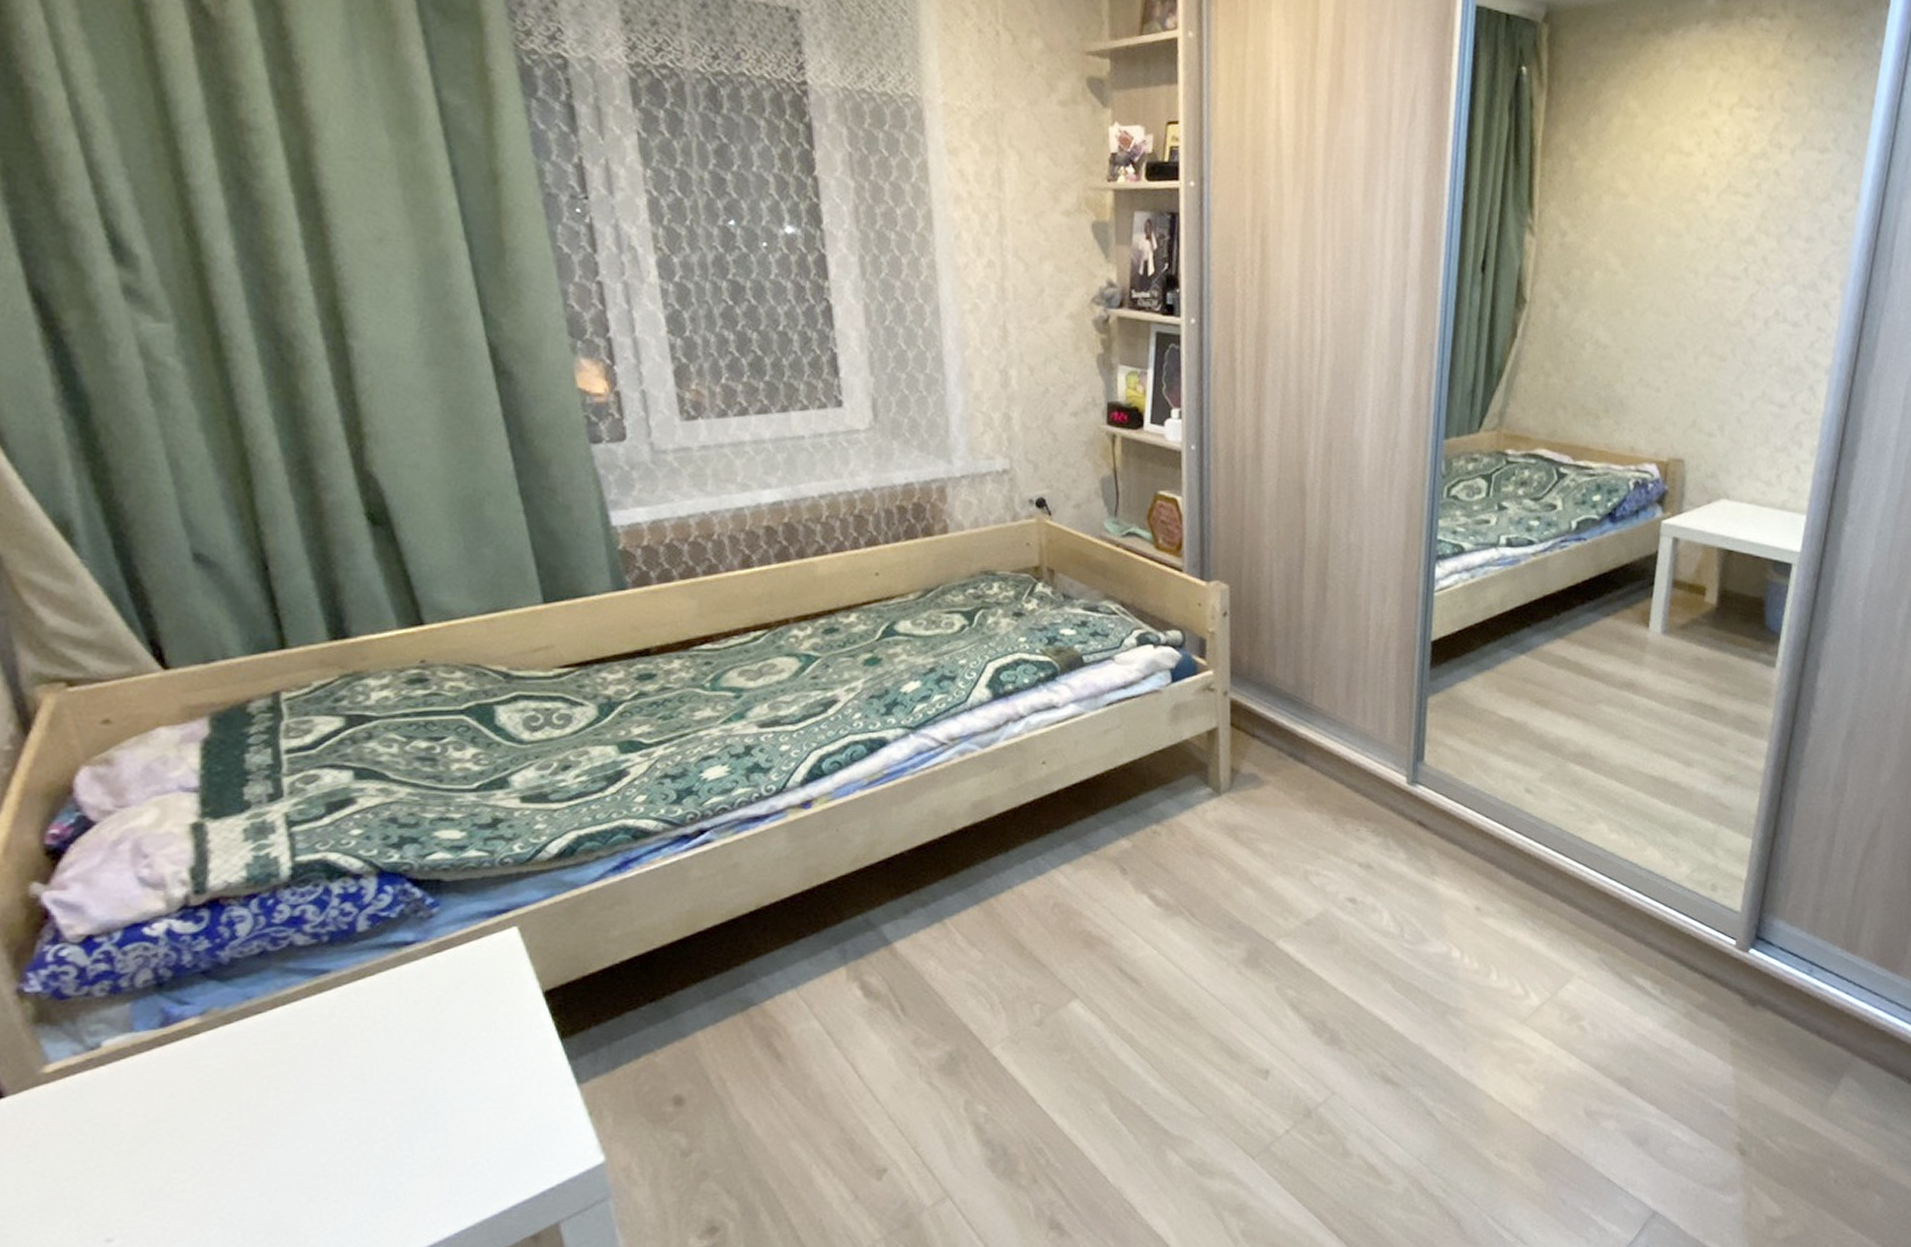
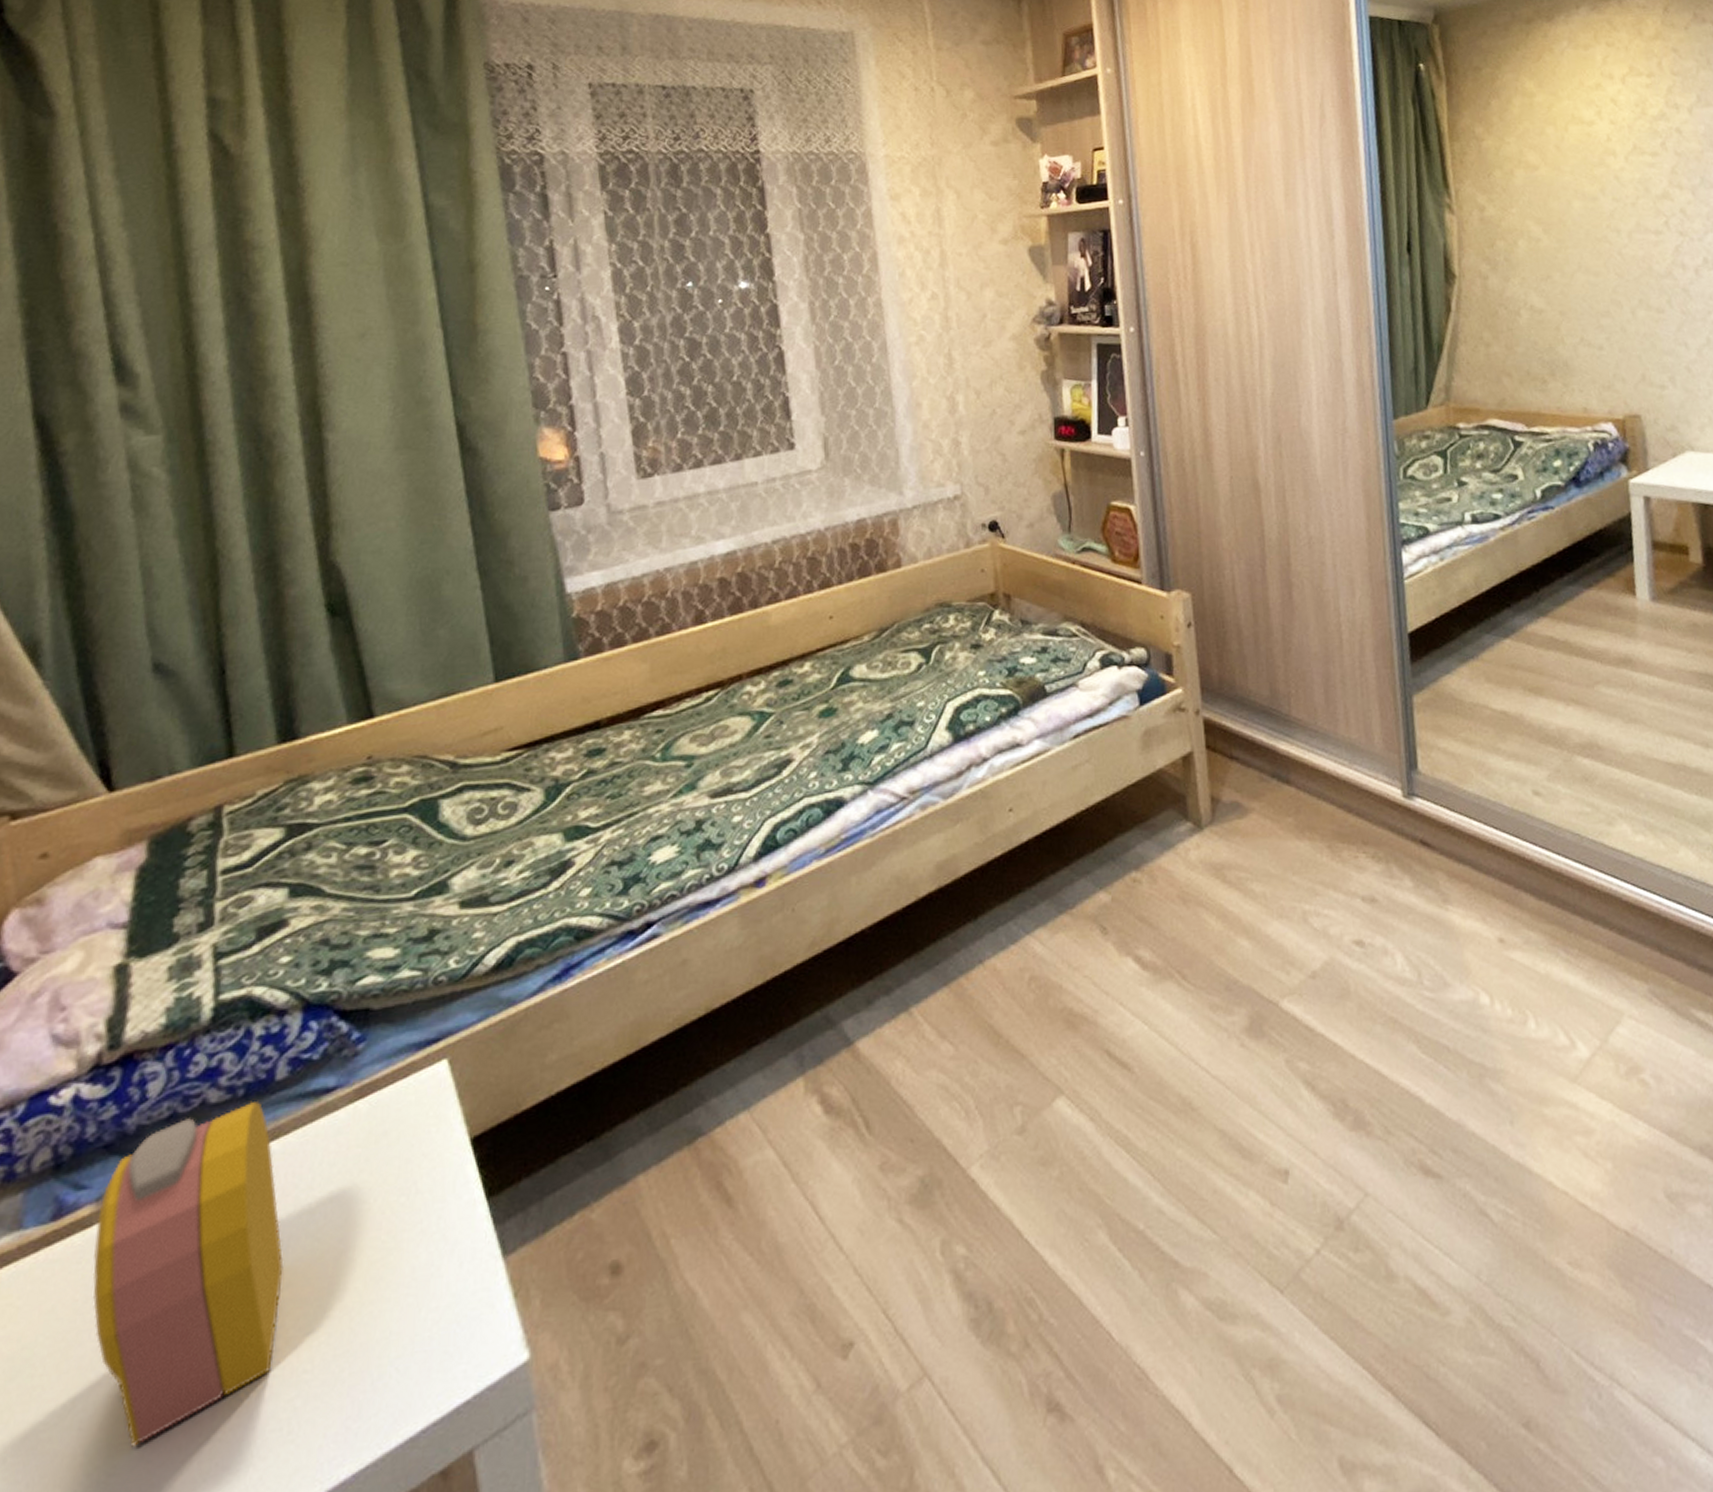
alarm clock: none [203,947,380,1201] -> present [92,1102,284,1447]

